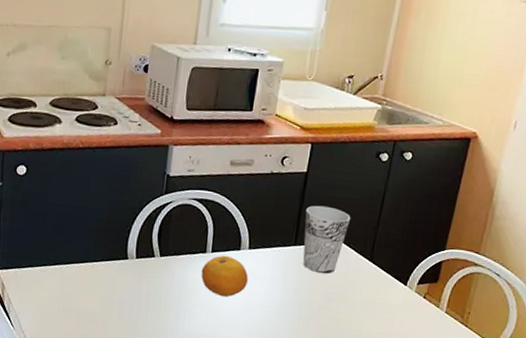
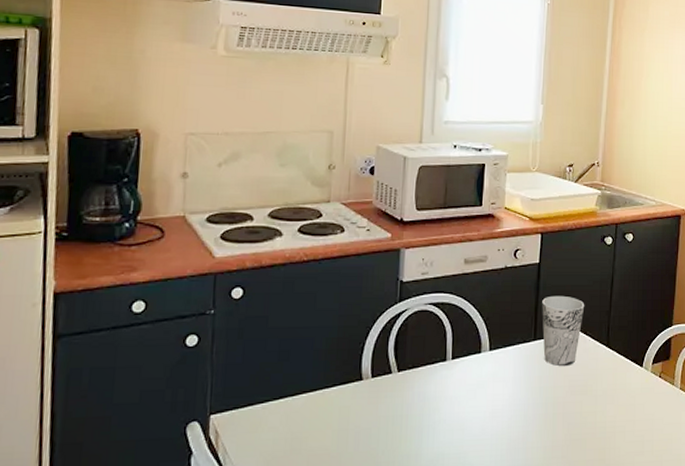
fruit: present [201,255,248,297] -> none [442,360,491,407]

